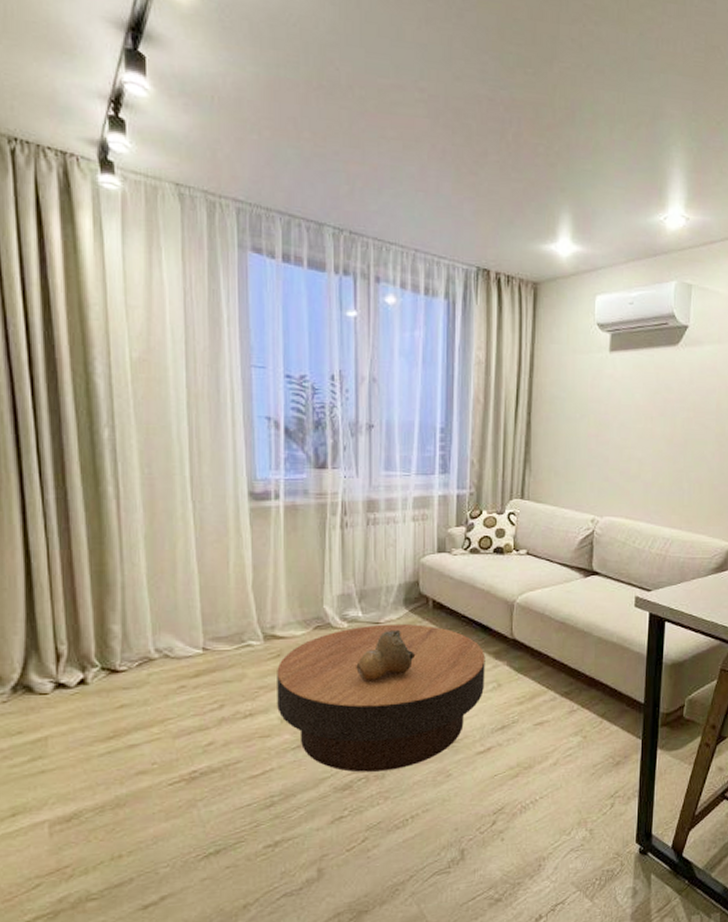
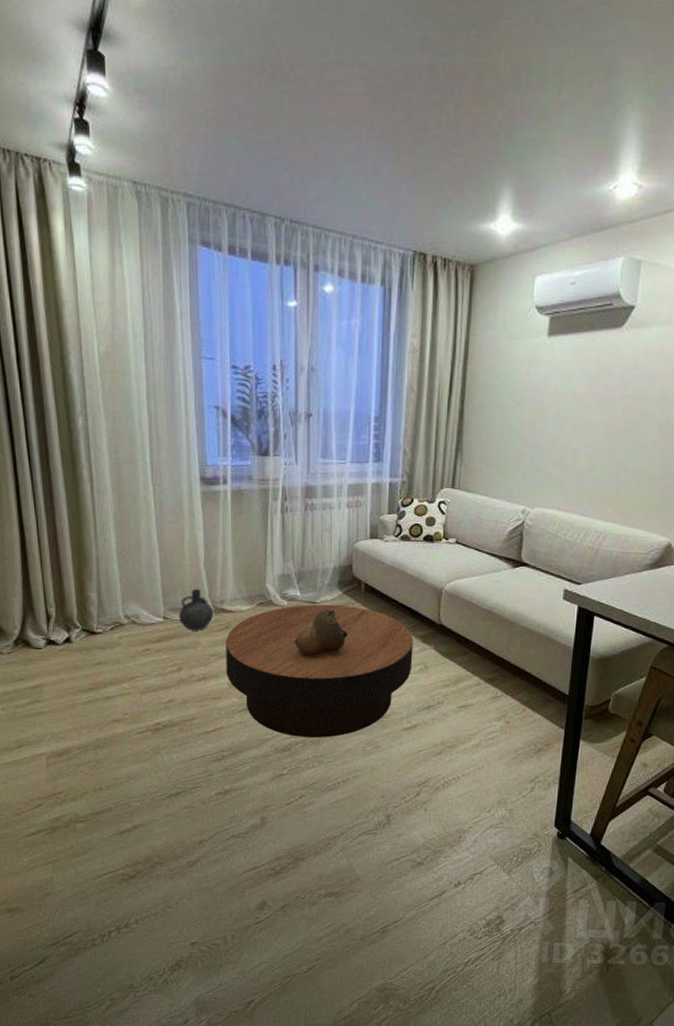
ceramic jug: none [222,614,264,661] -> present [179,588,214,631]

